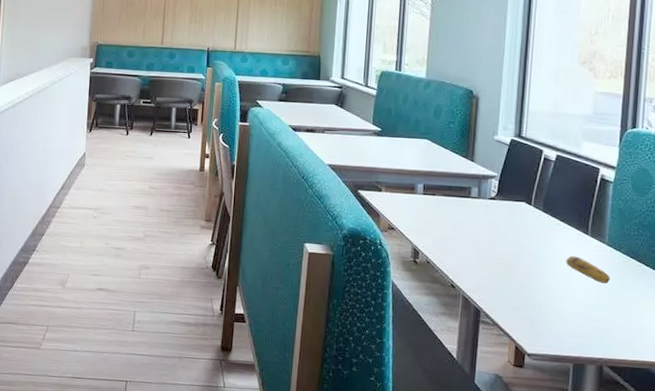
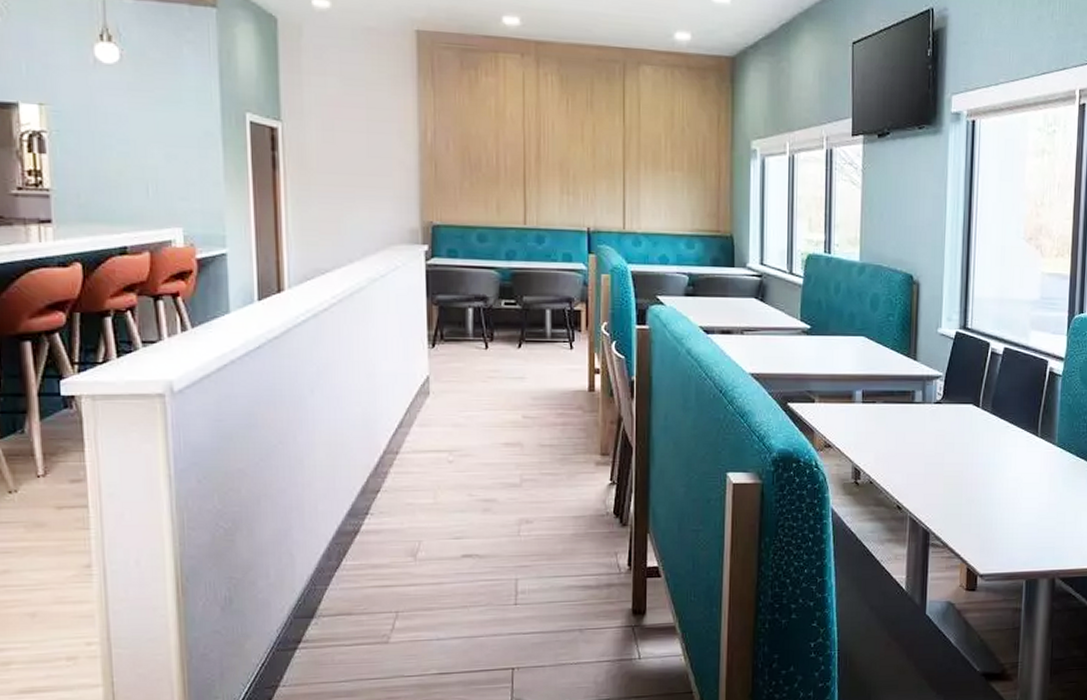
banana: present [566,256,610,284] -> none [1016,461,1060,489]

